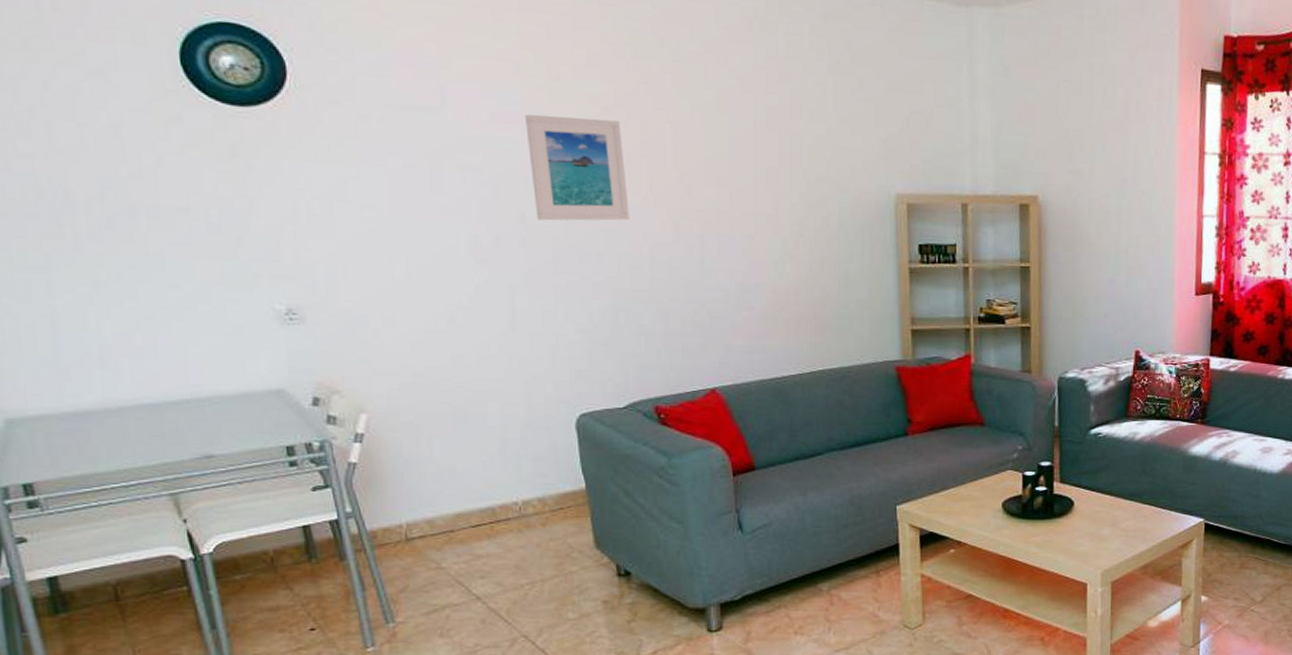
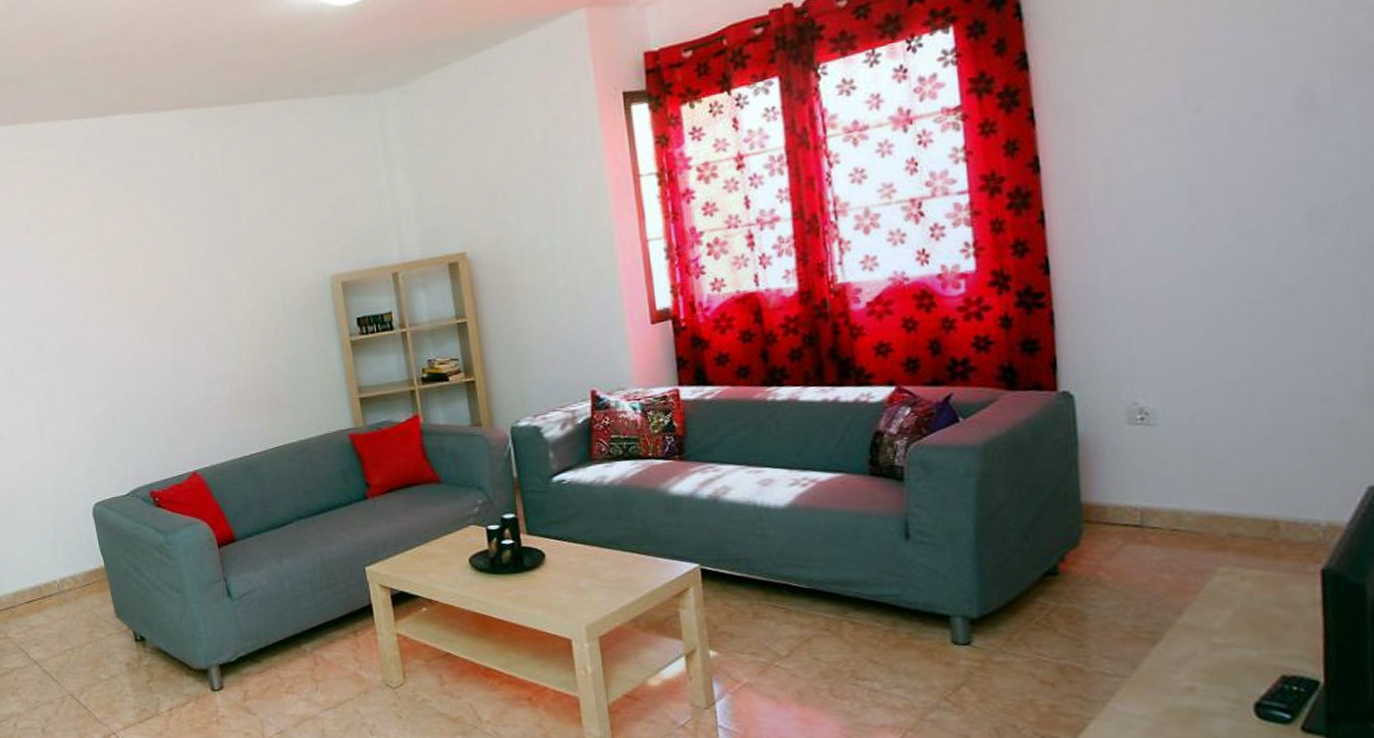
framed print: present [525,113,629,221] -> none [36,256,117,348]

